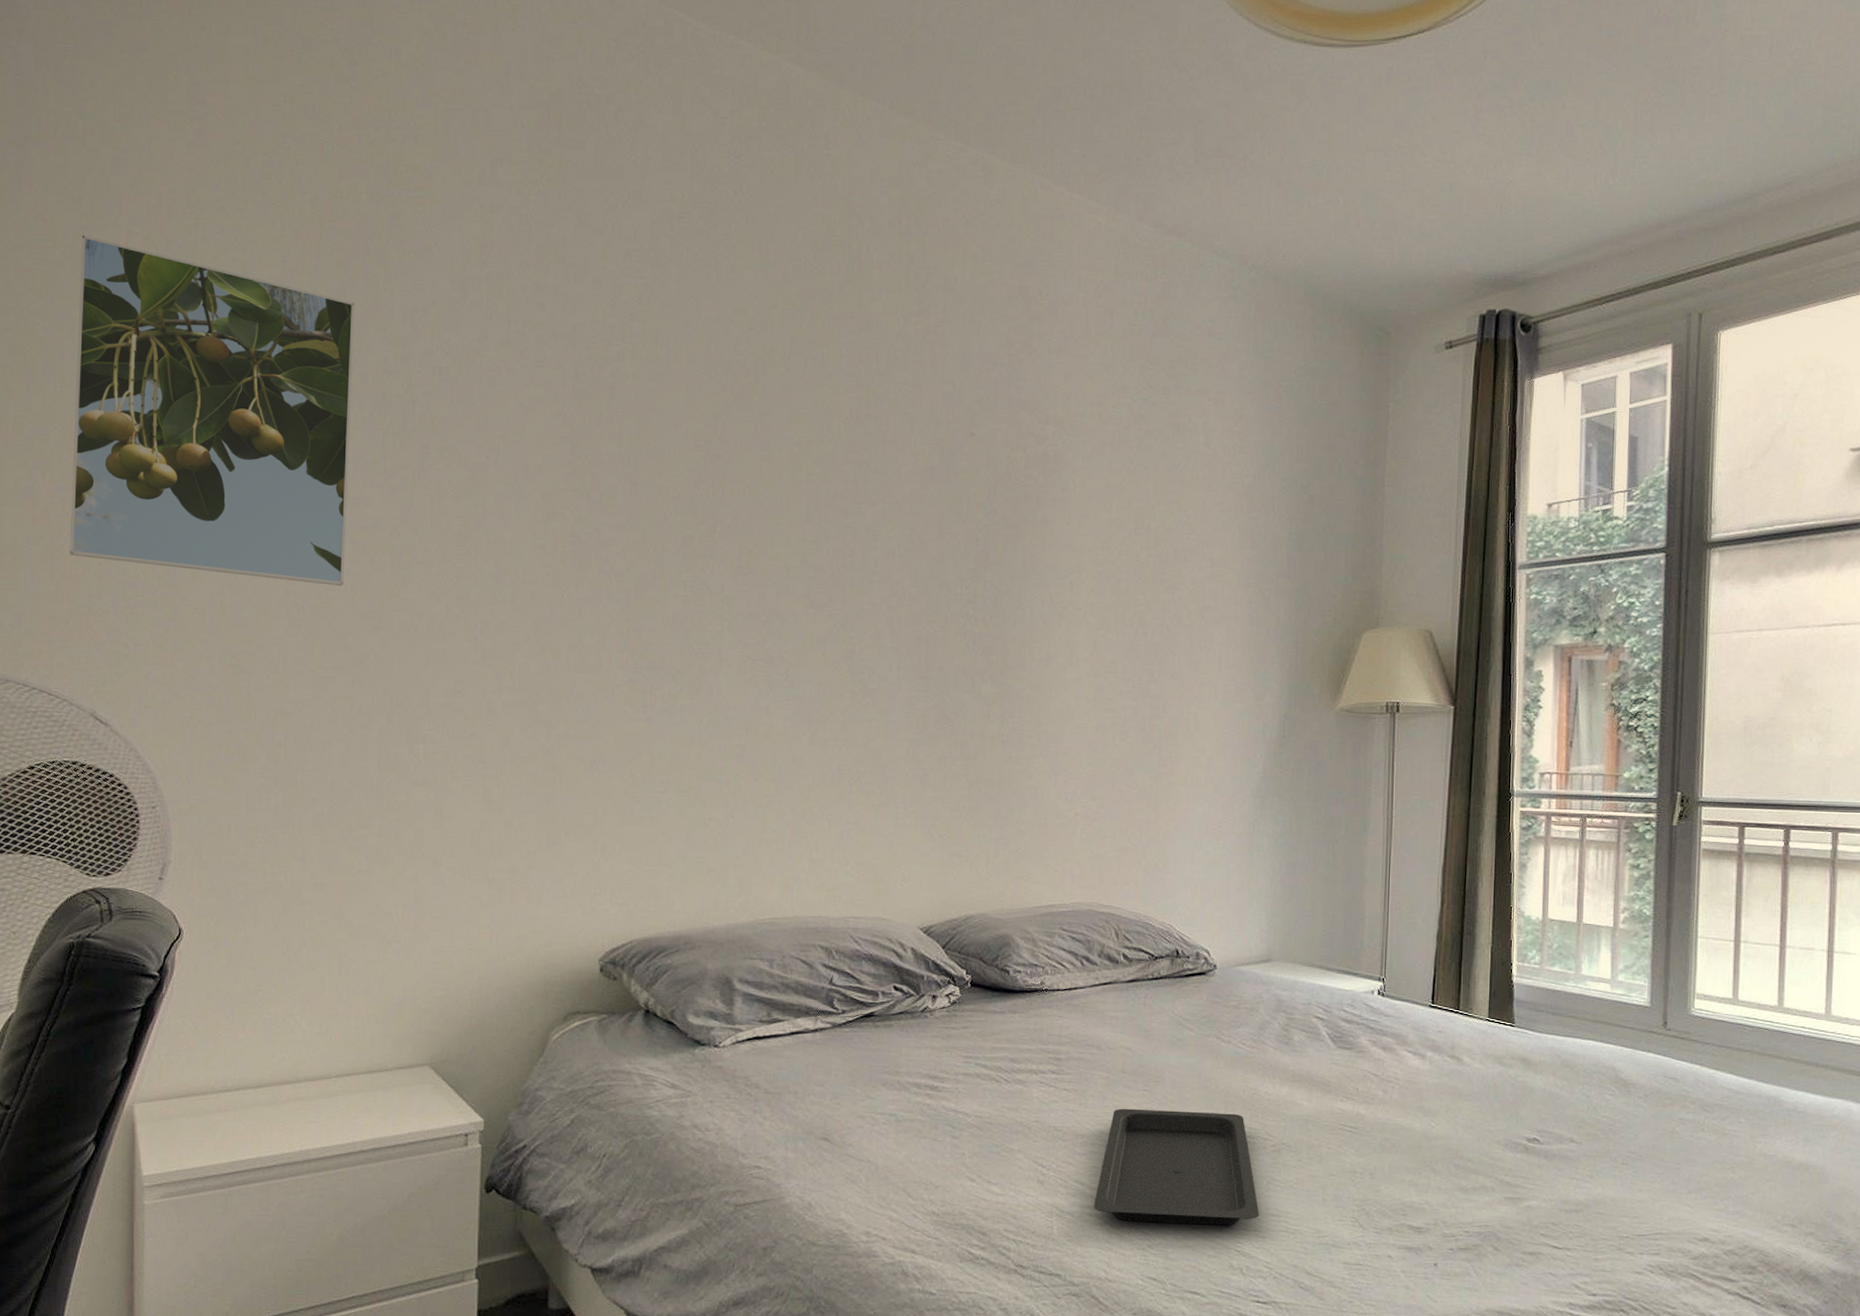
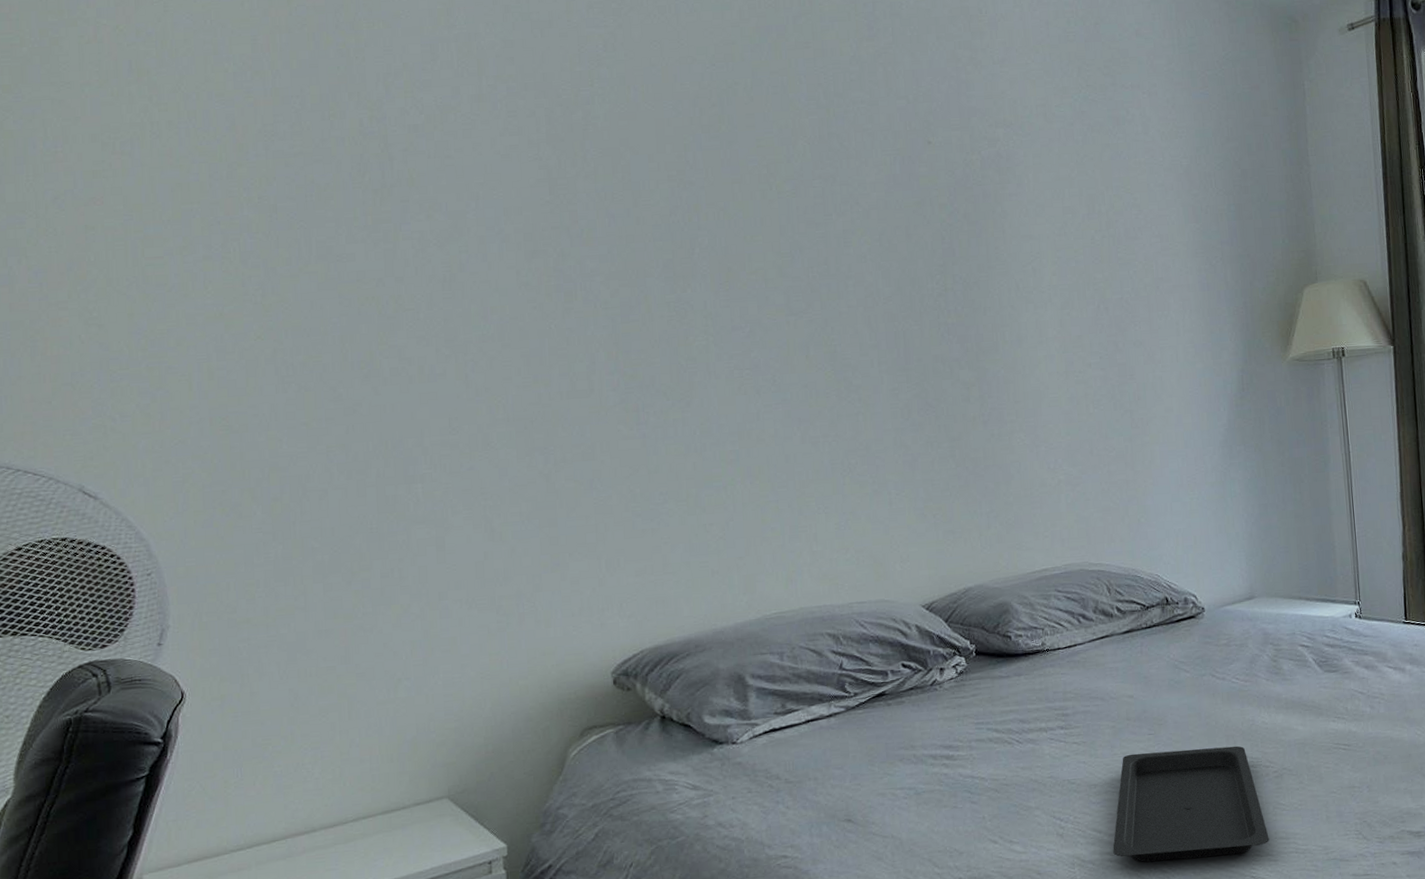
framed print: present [69,235,354,587] -> none [48,30,332,340]

